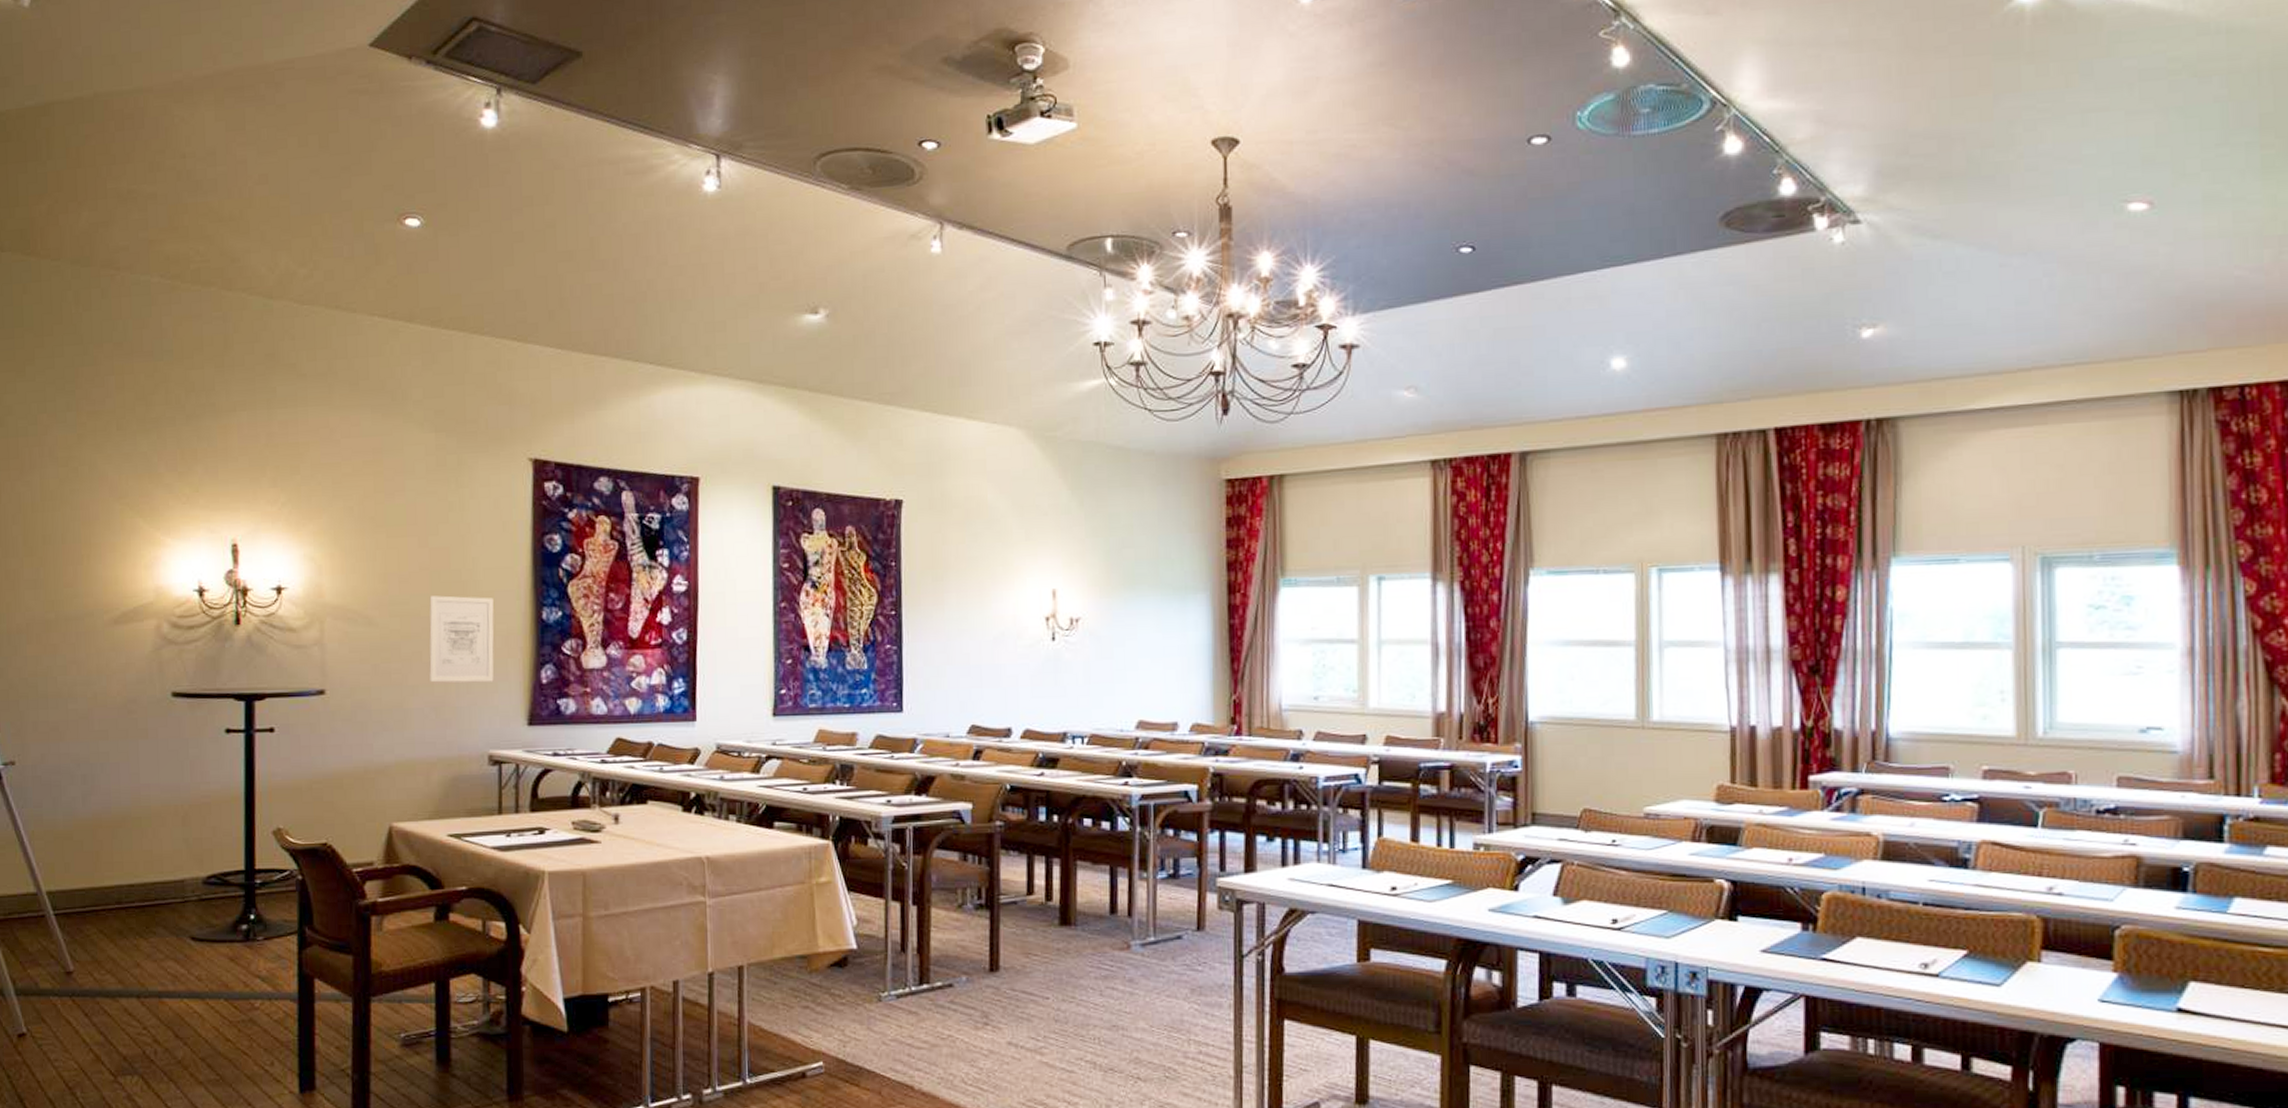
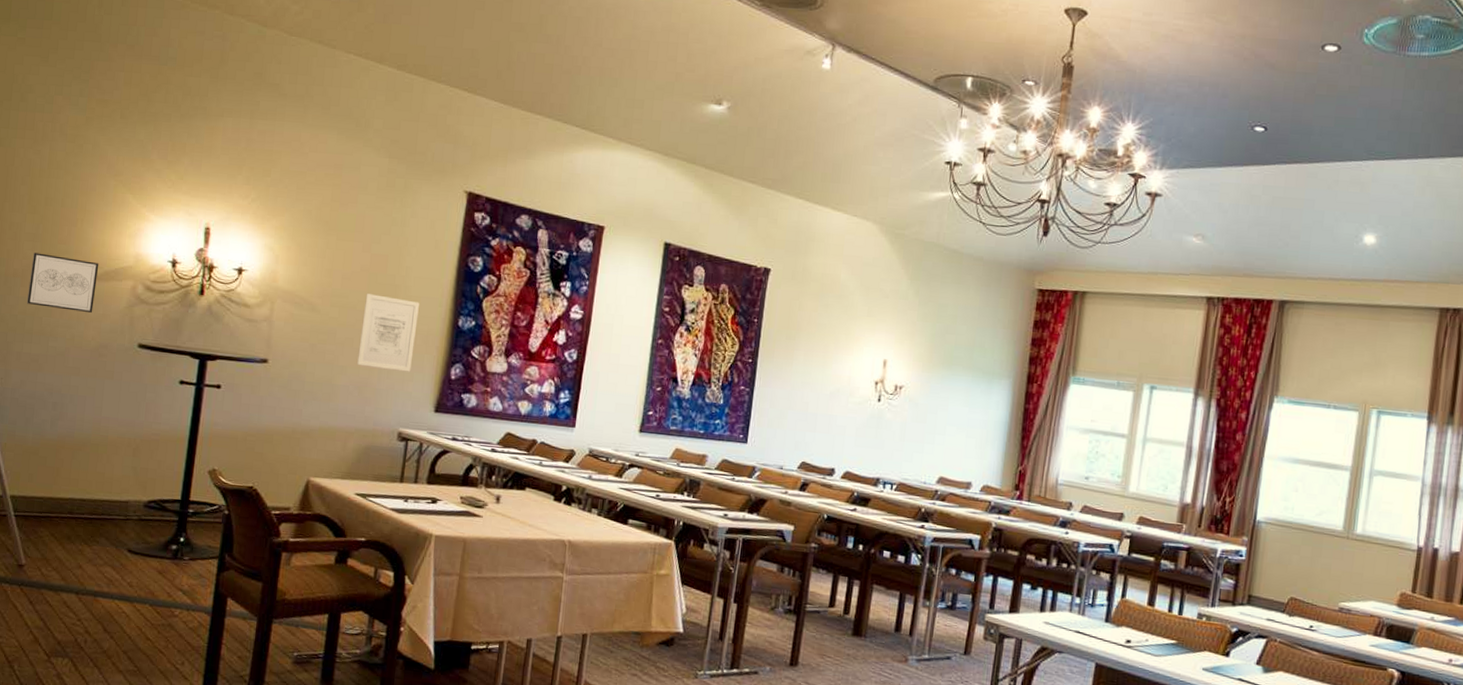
wall art: none [36,601,115,664] -> present [26,253,99,313]

